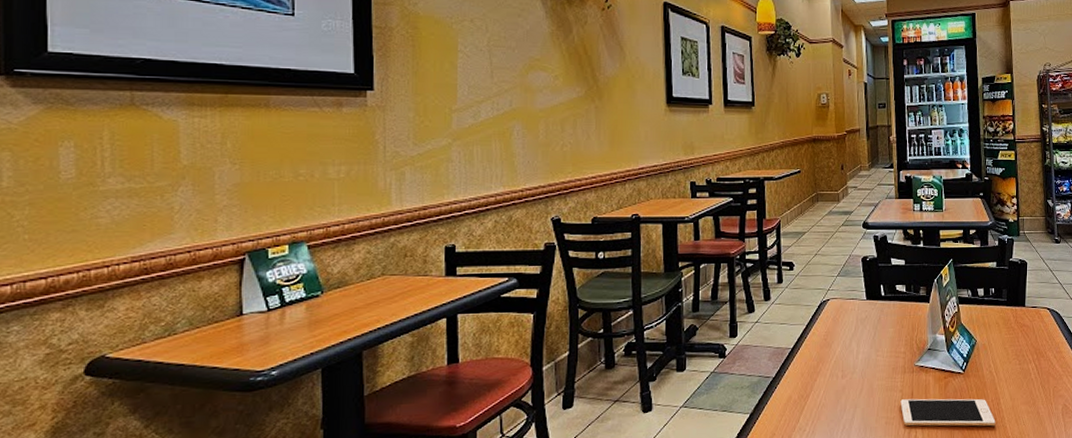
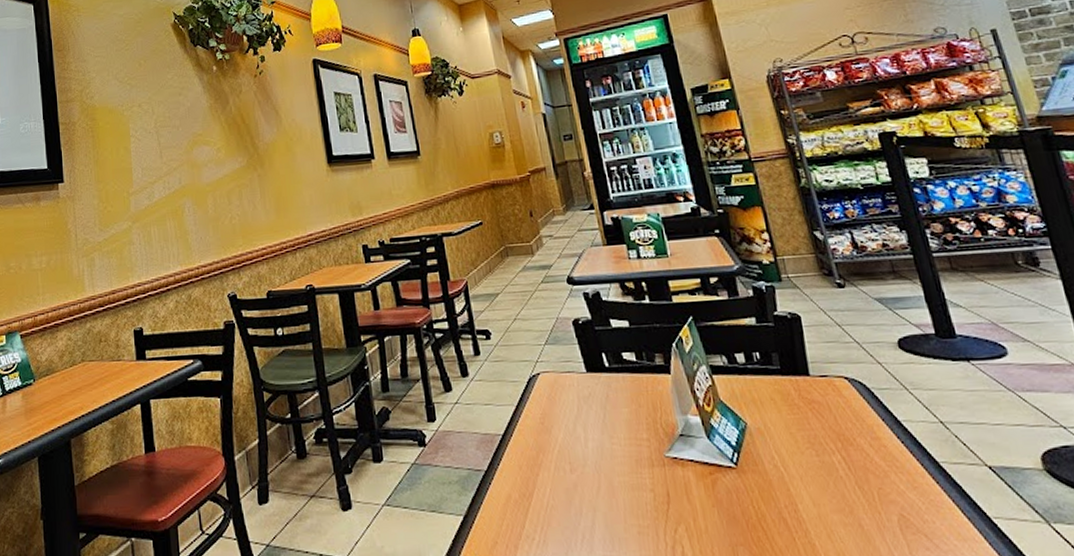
cell phone: present [900,398,996,427] -> none [653,501,798,543]

